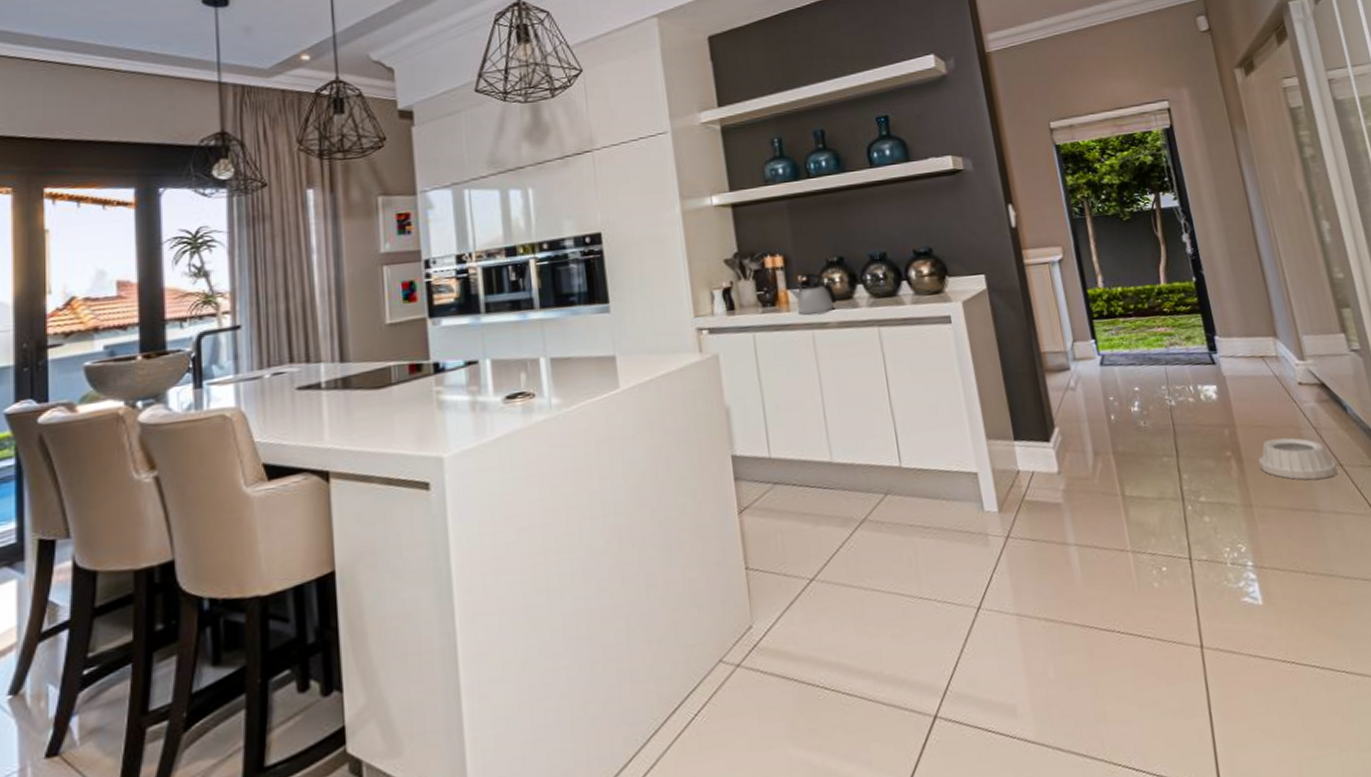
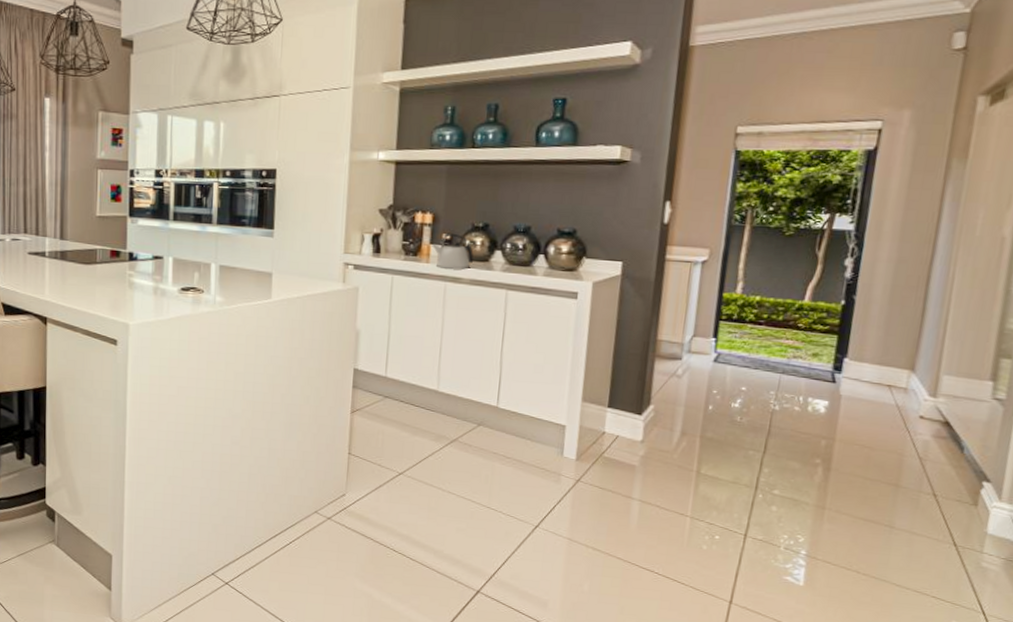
pet bowl: present [1258,437,1338,480] -> none [846,458,931,503]

